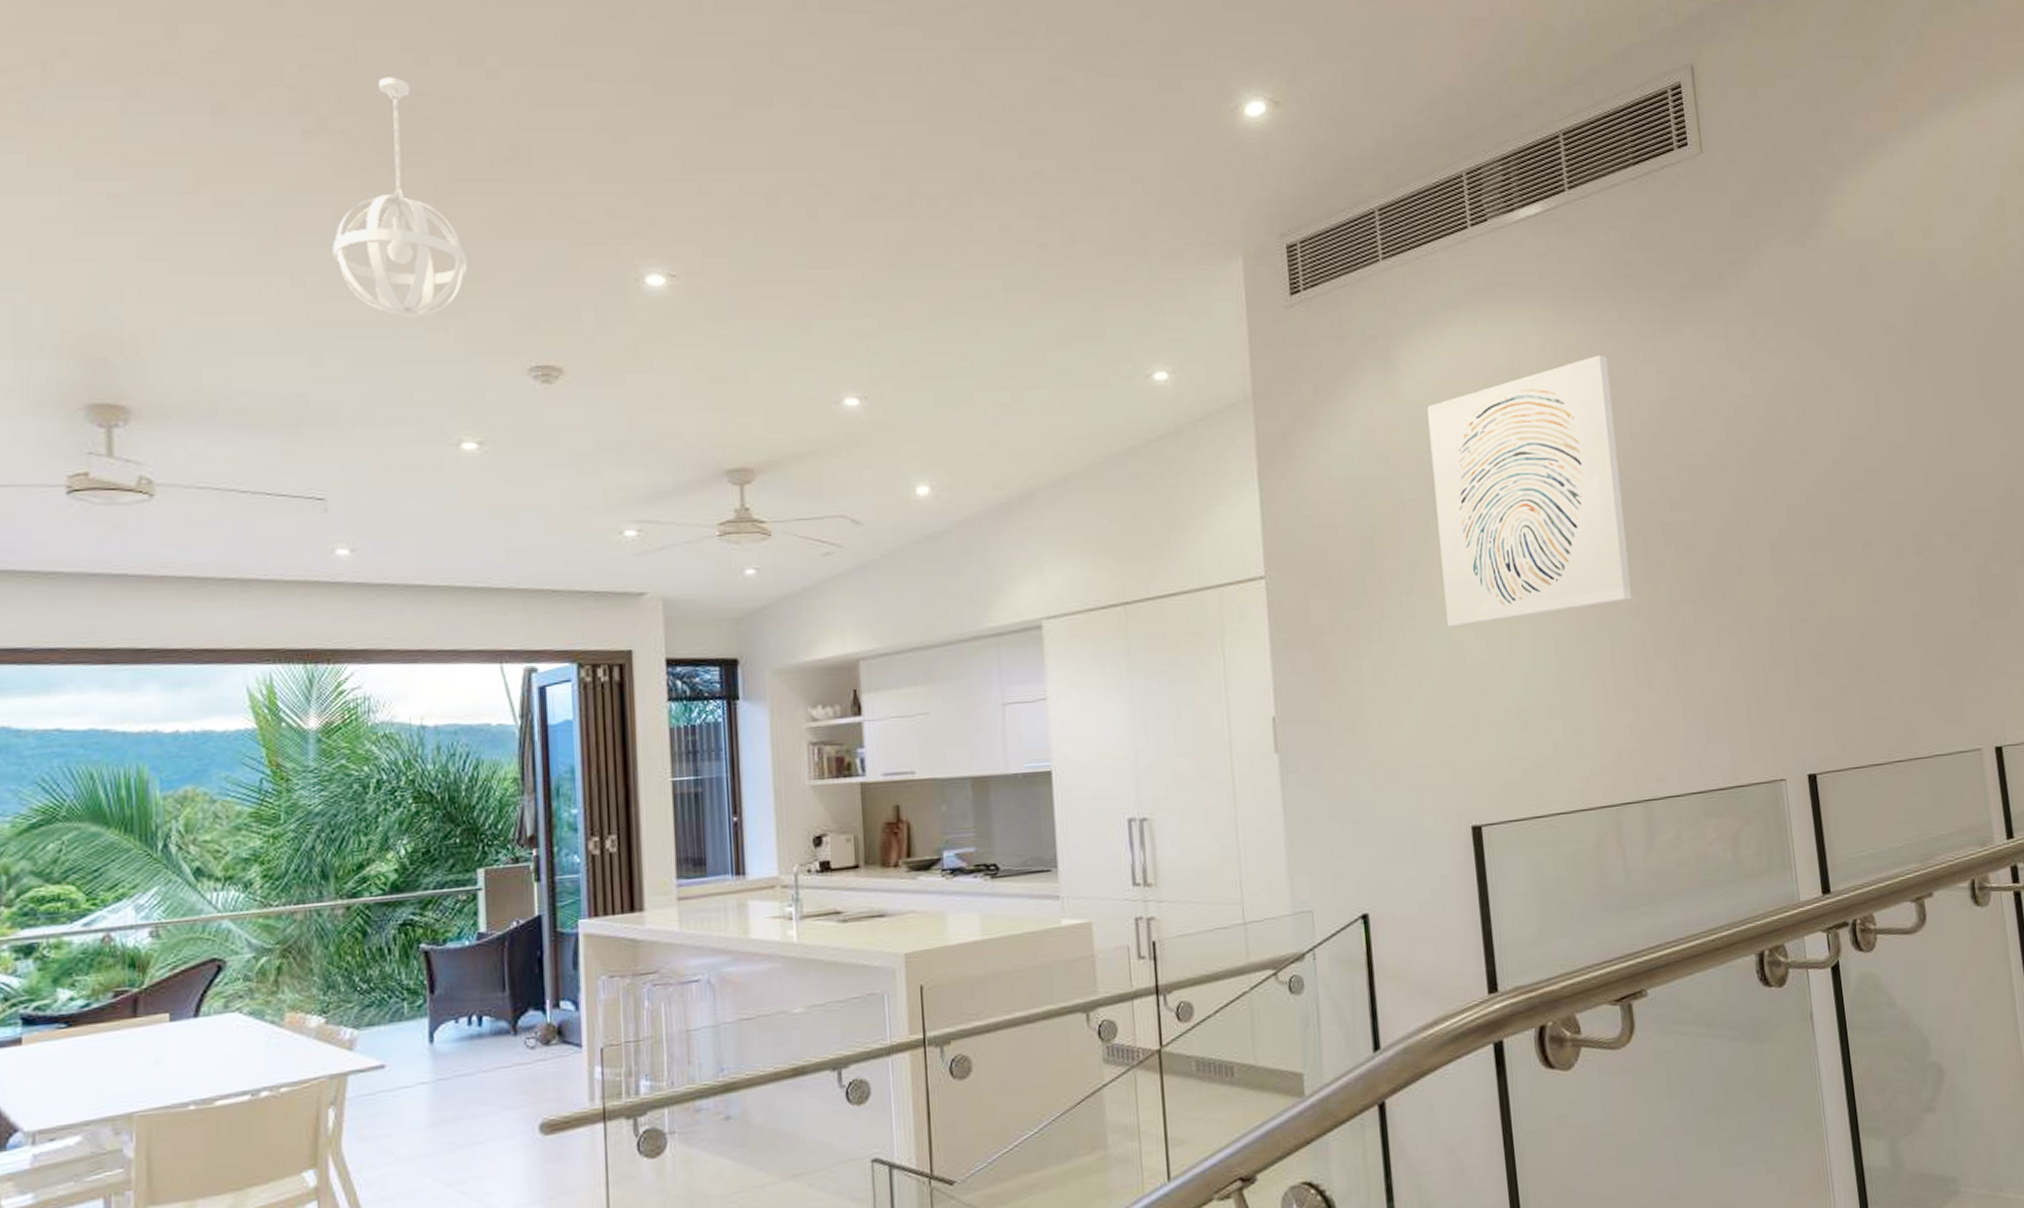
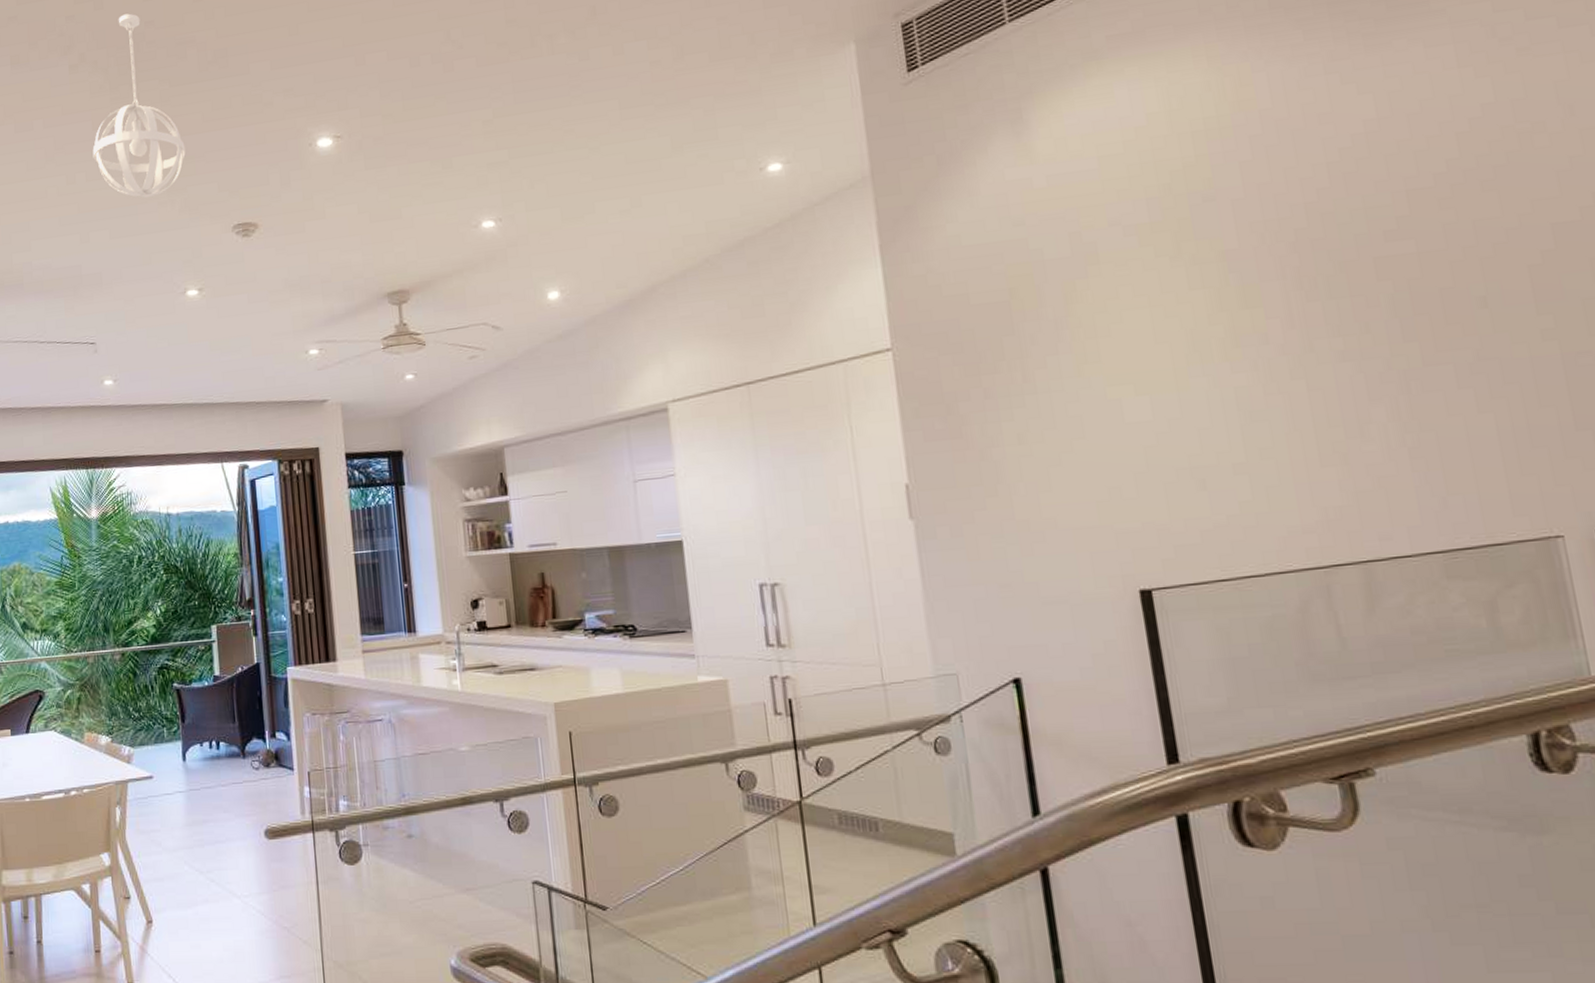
wall art: present [1427,354,1632,627] -> none [1067,83,1336,386]

